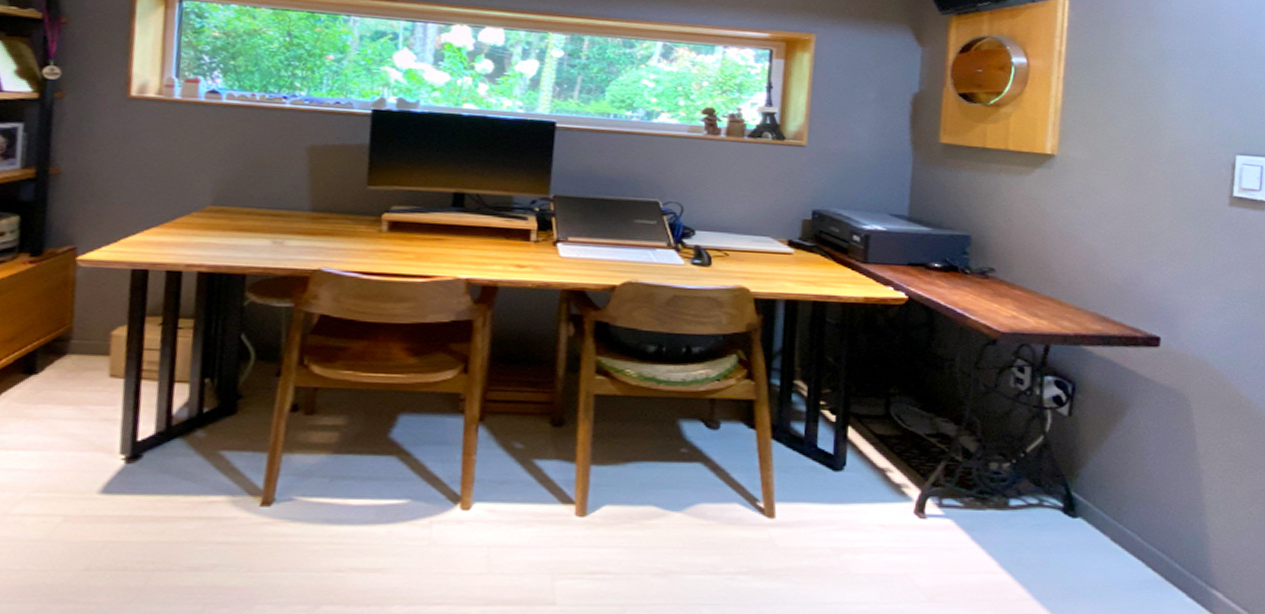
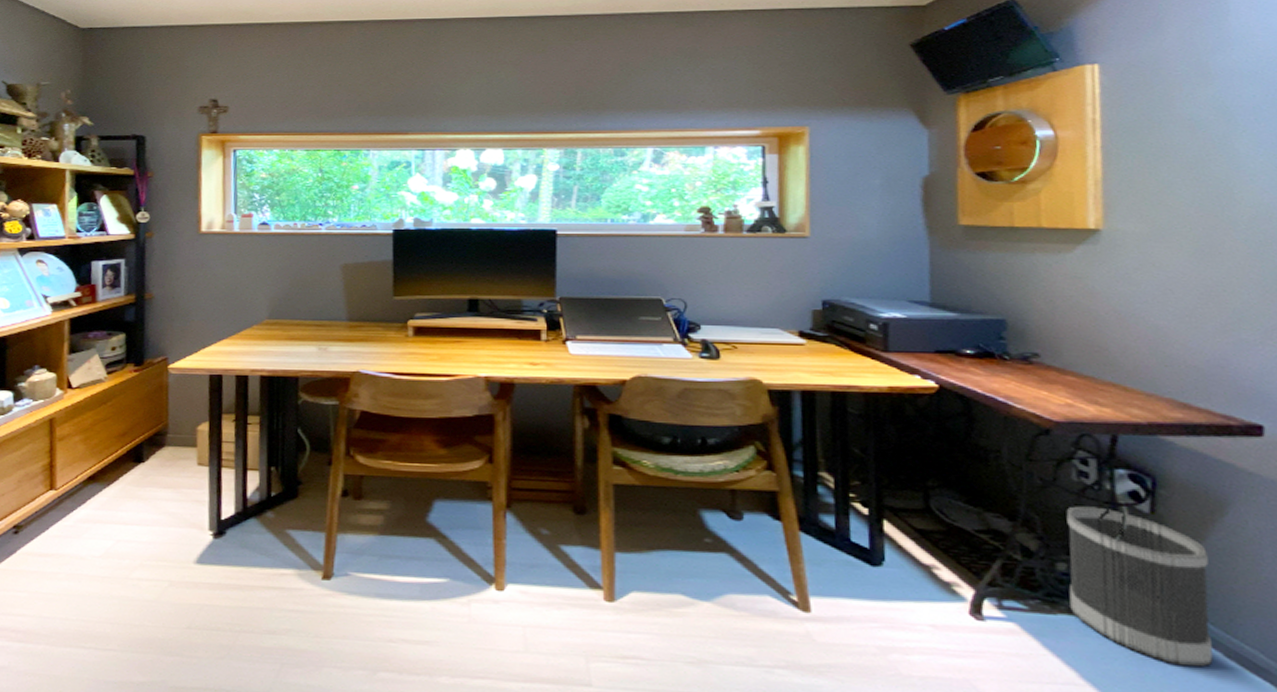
wastebasket: none [997,410,1107,550] -> present [1066,506,1213,666]

